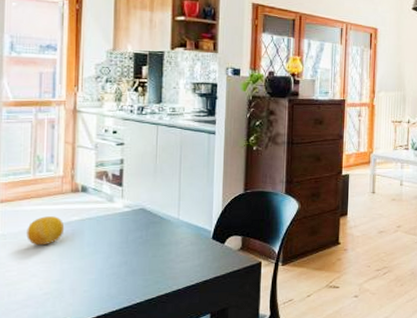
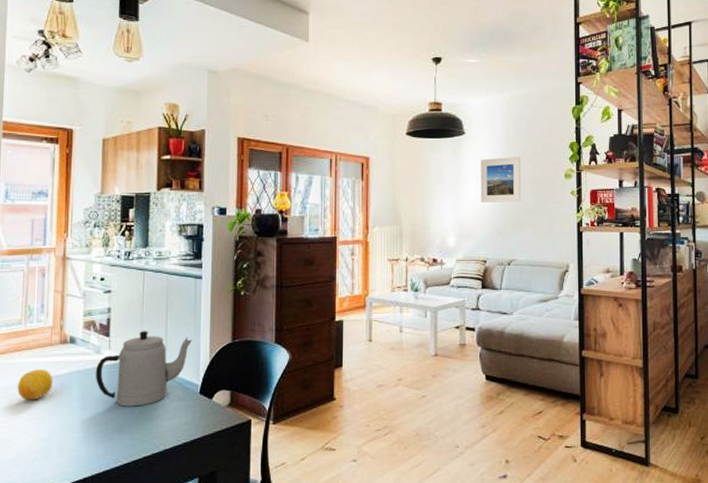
teapot: none [107,181,205,251] -> present [95,331,192,407]

